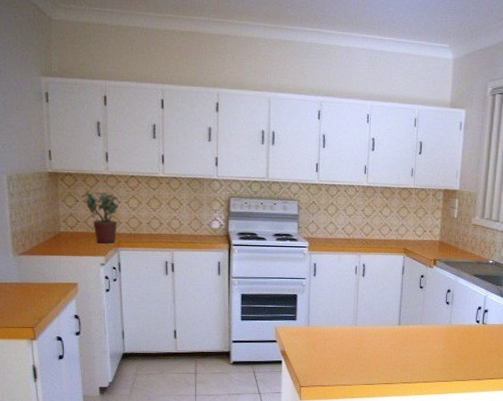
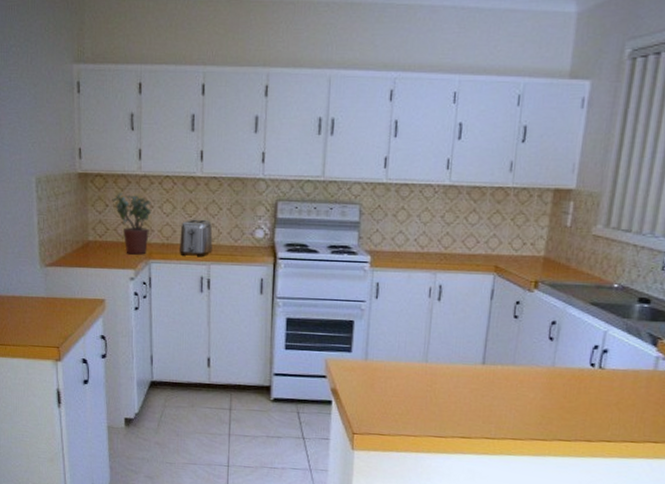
toaster: none [146,212,175,245] -> present [180,219,213,257]

